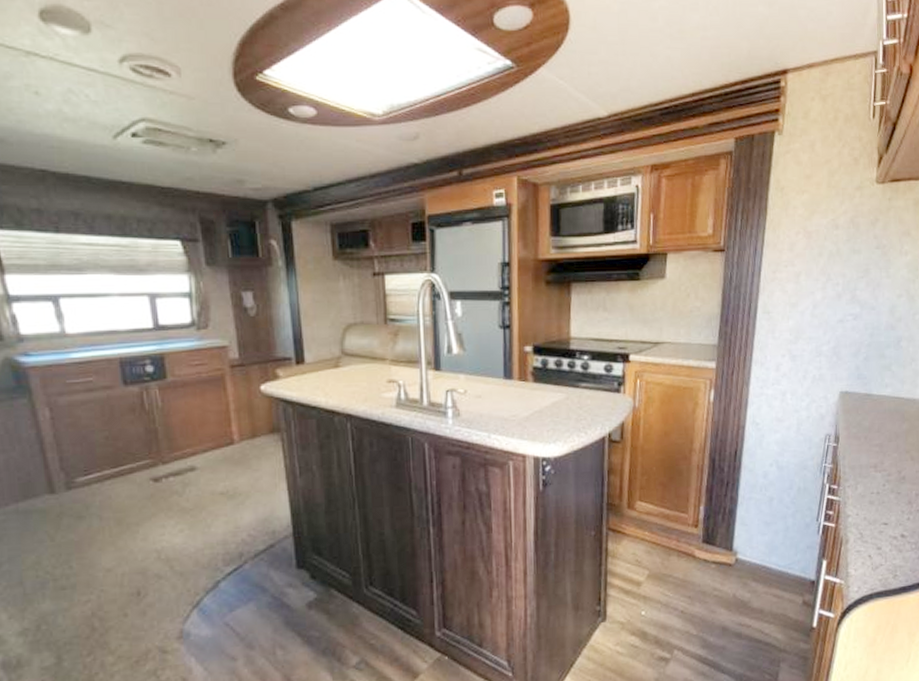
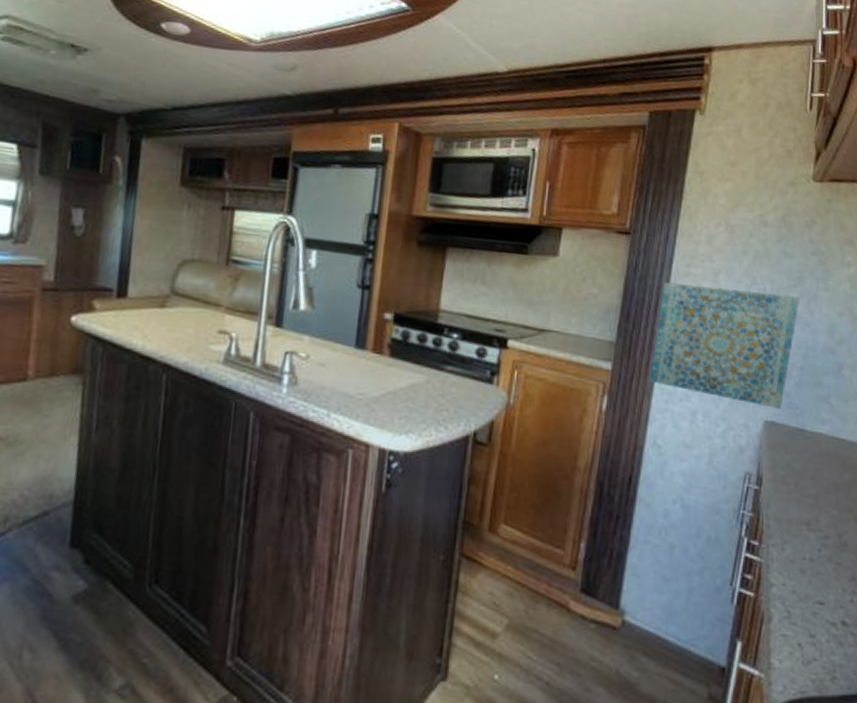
wall art: none [747,287,866,381] -> present [650,283,799,409]

